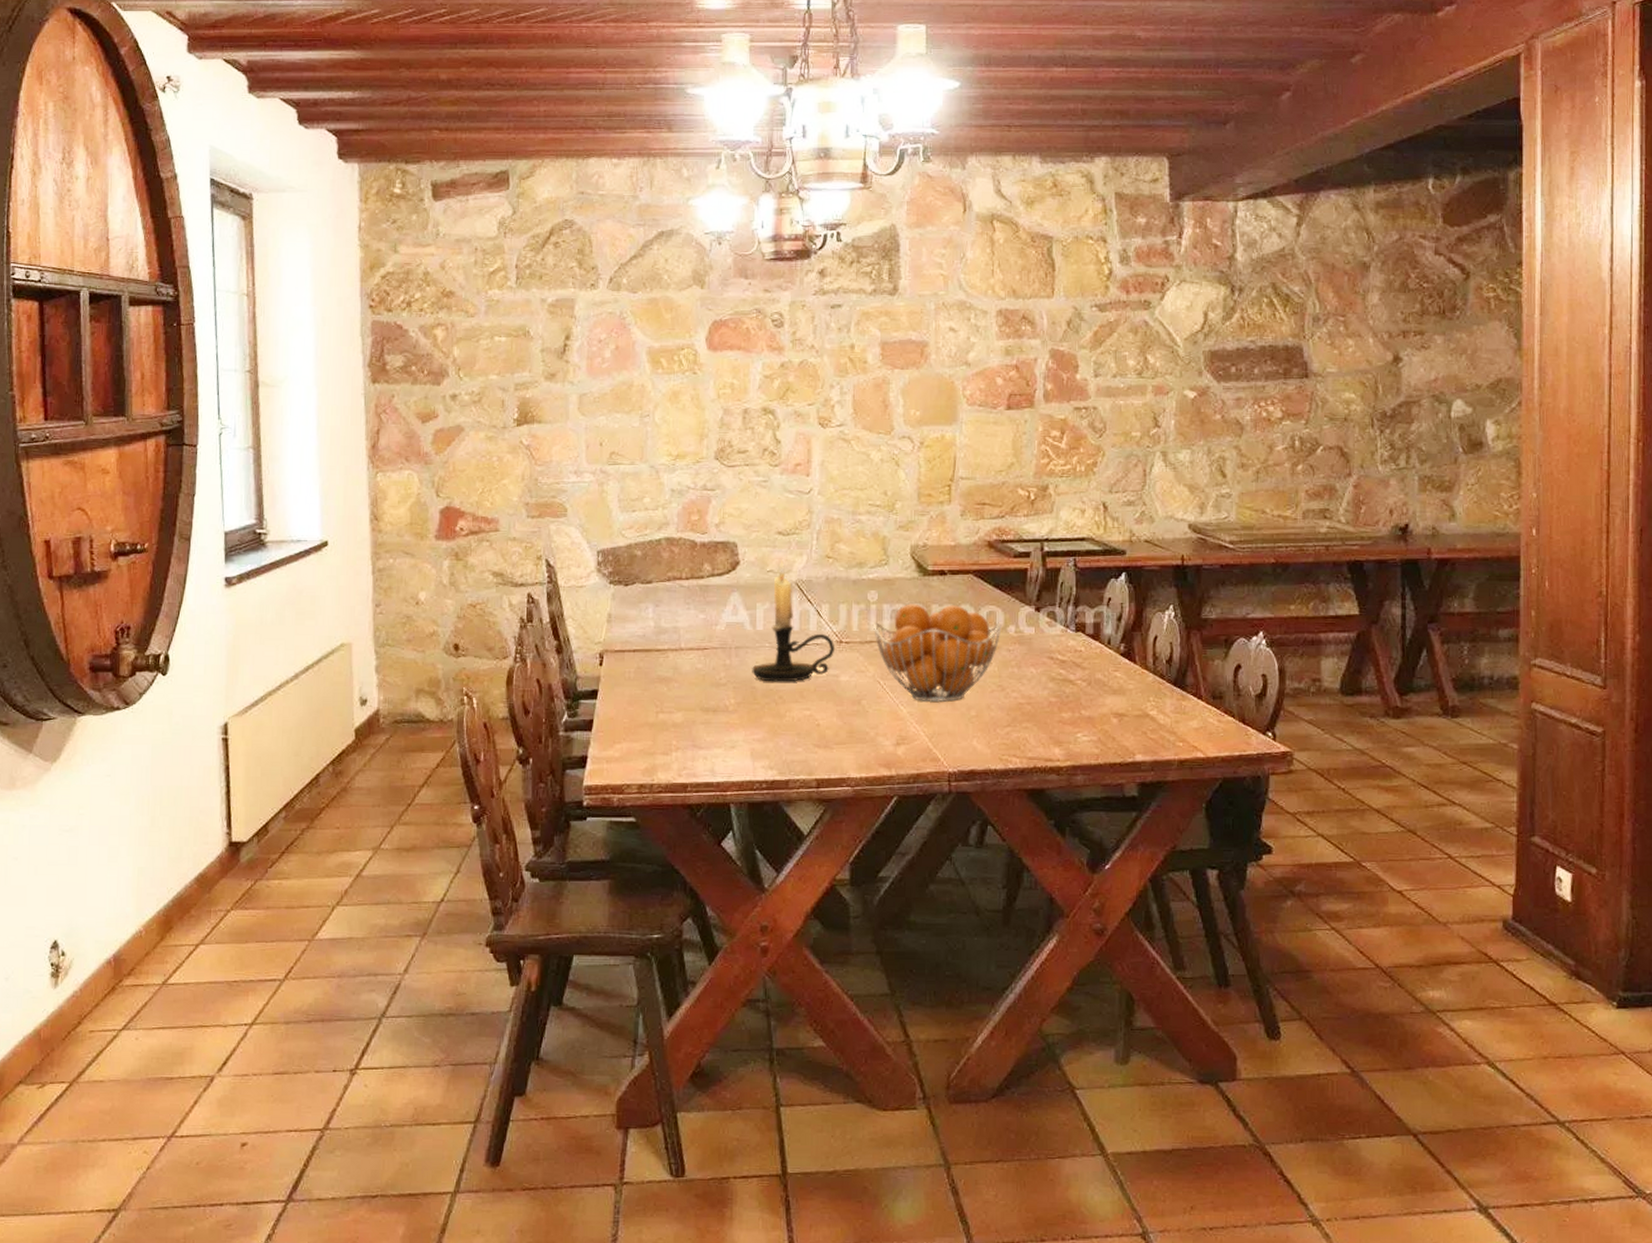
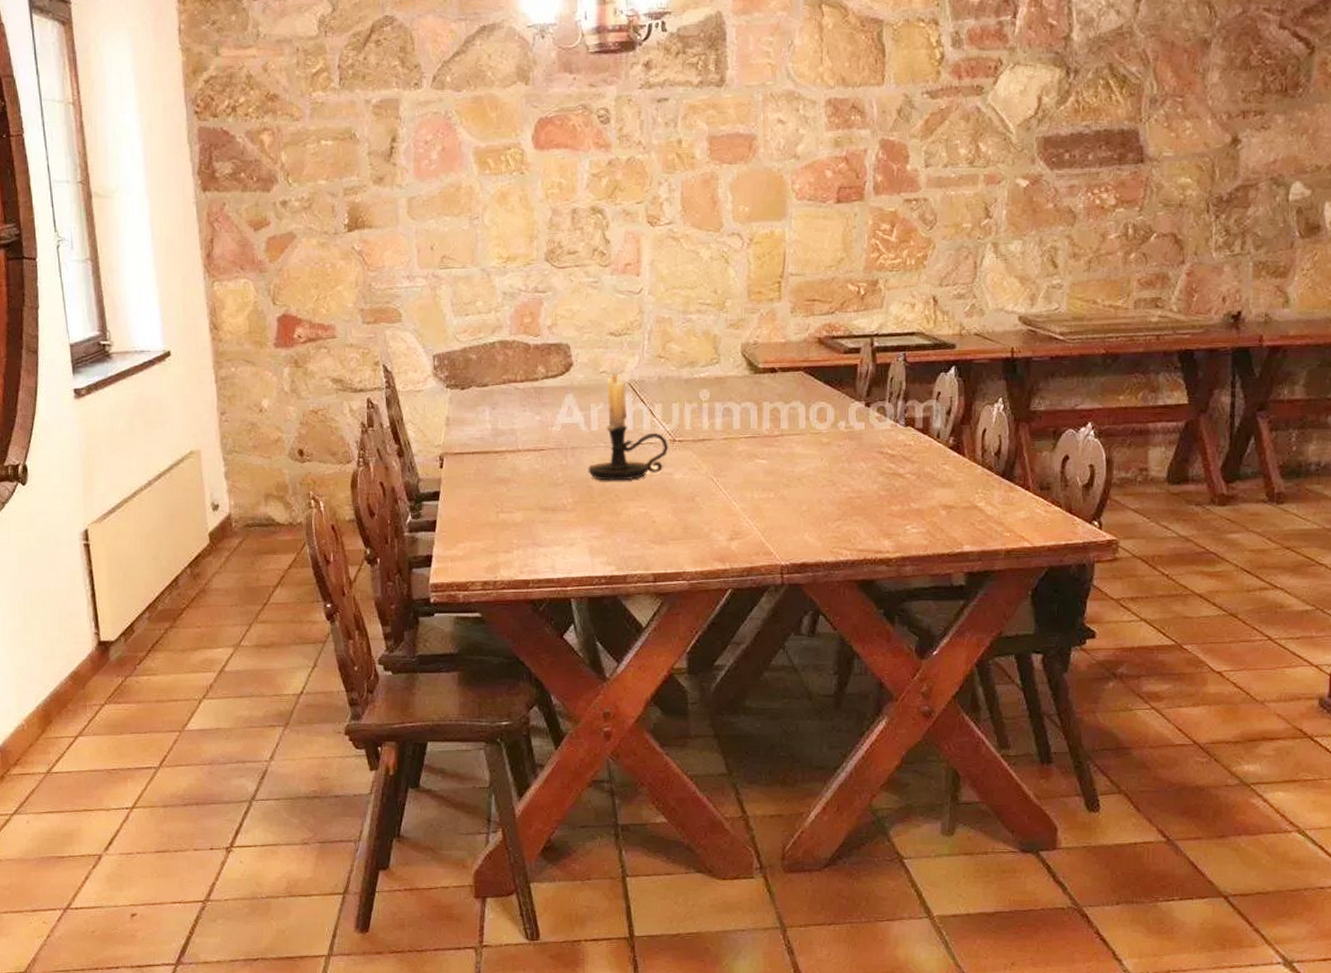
fruit basket: present [872,603,1002,703] -> none [705,401,832,498]

